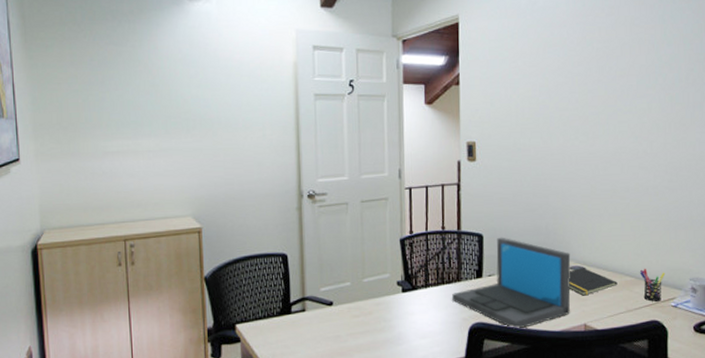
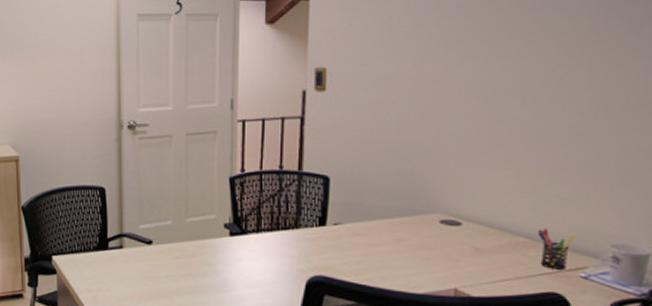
laptop: present [452,237,571,330] -> none [288,180,443,288]
notepad: present [569,267,618,296] -> none [437,221,505,256]

